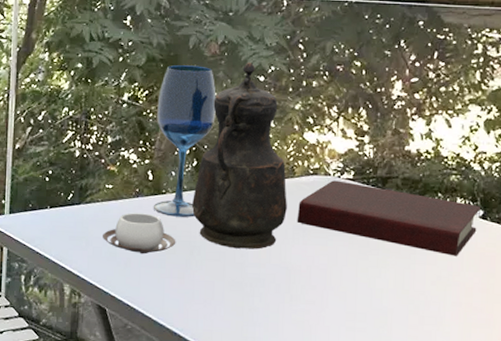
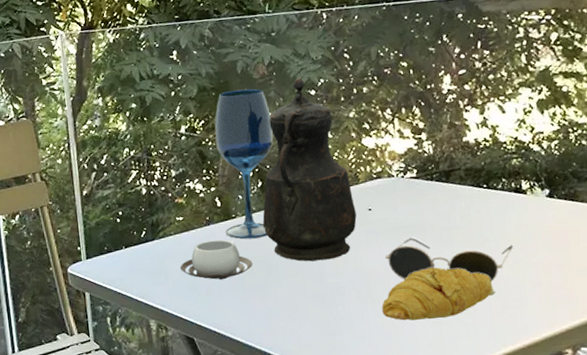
book: present [297,180,480,256] -> none [367,180,546,238]
croissant: none [298,272,414,325] -> present [382,267,495,321]
sunglasses: none [309,239,440,295] -> present [385,237,514,282]

